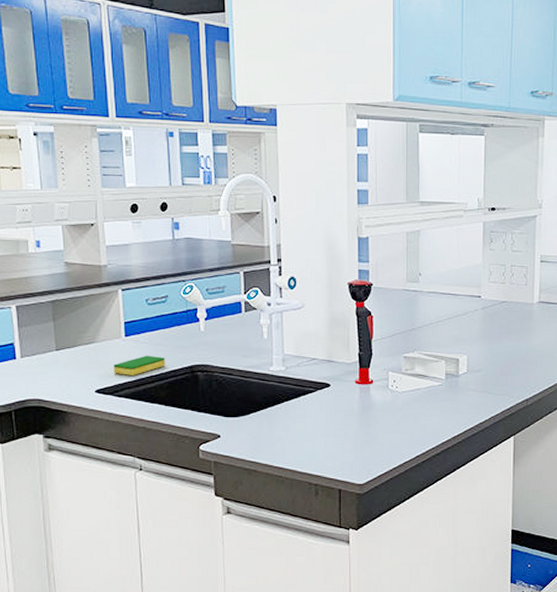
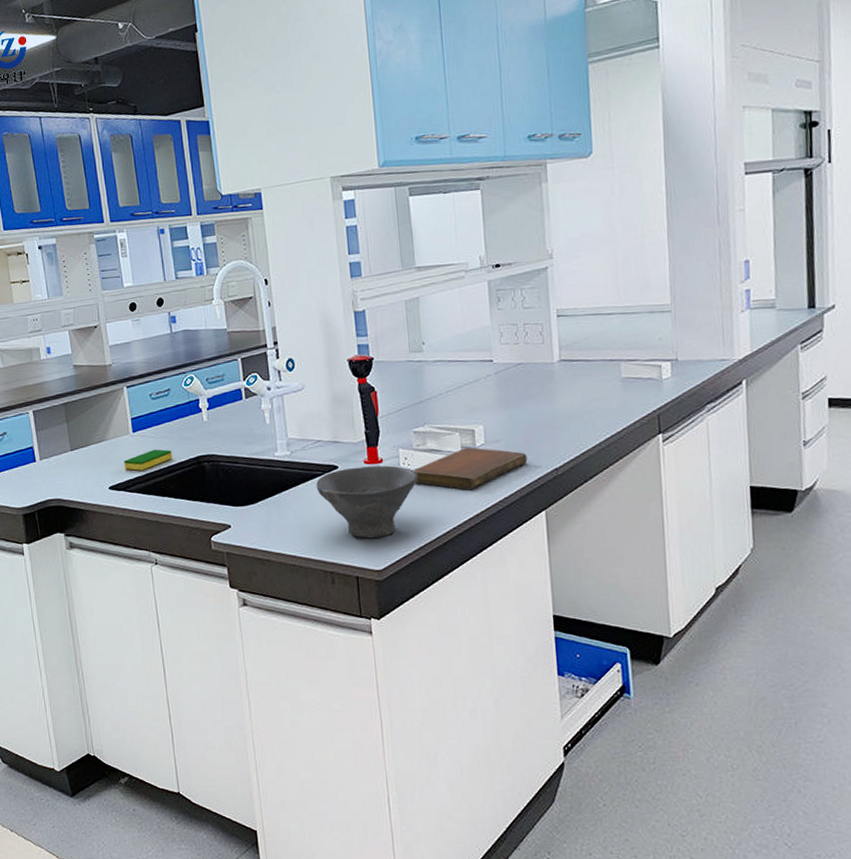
bowl: none [308,386,404,454] -> present [316,465,418,539]
notebook: none [401,375,503,414] -> present [413,447,528,490]

